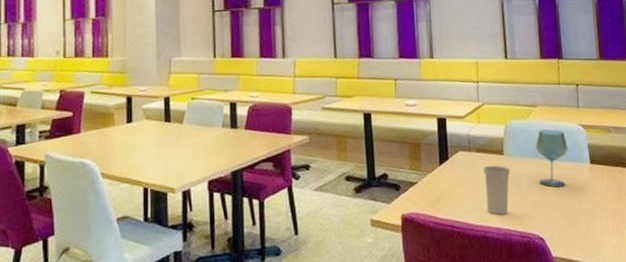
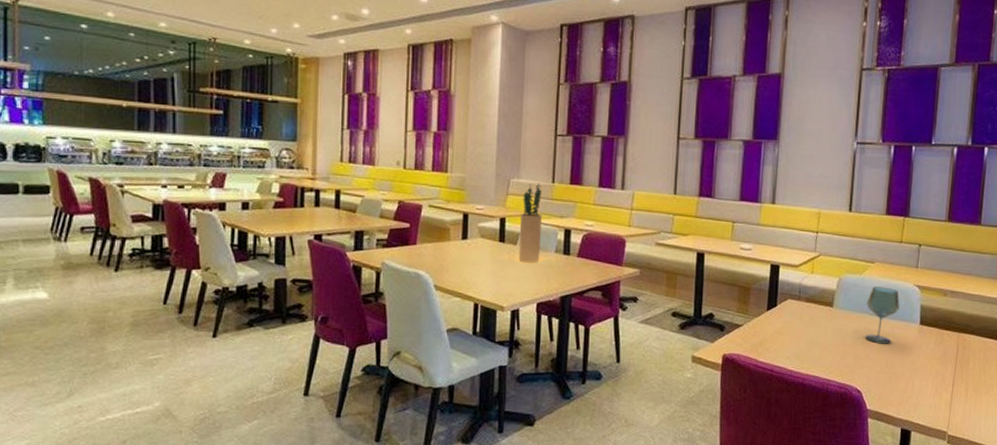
vase: none [184,59,207,141] -> present [518,183,543,263]
cup: present [484,165,510,214] -> none [808,316,838,364]

